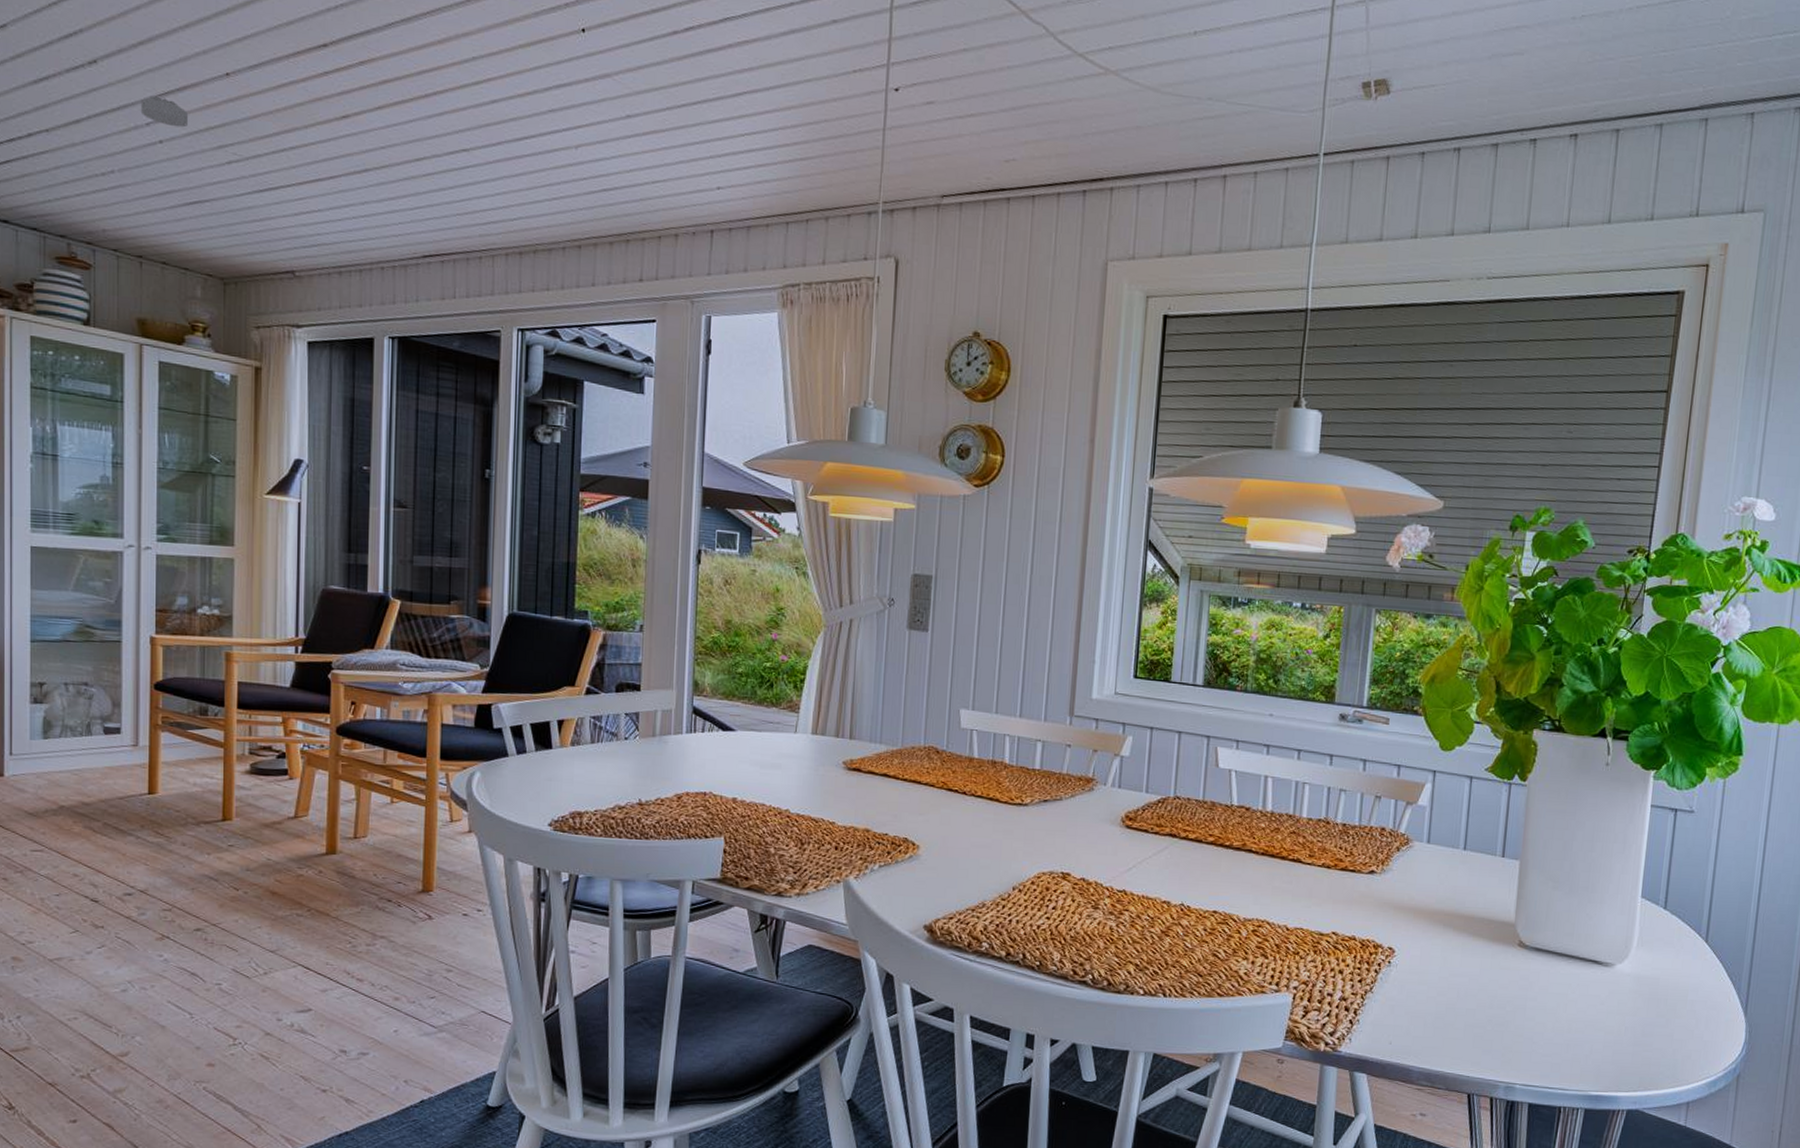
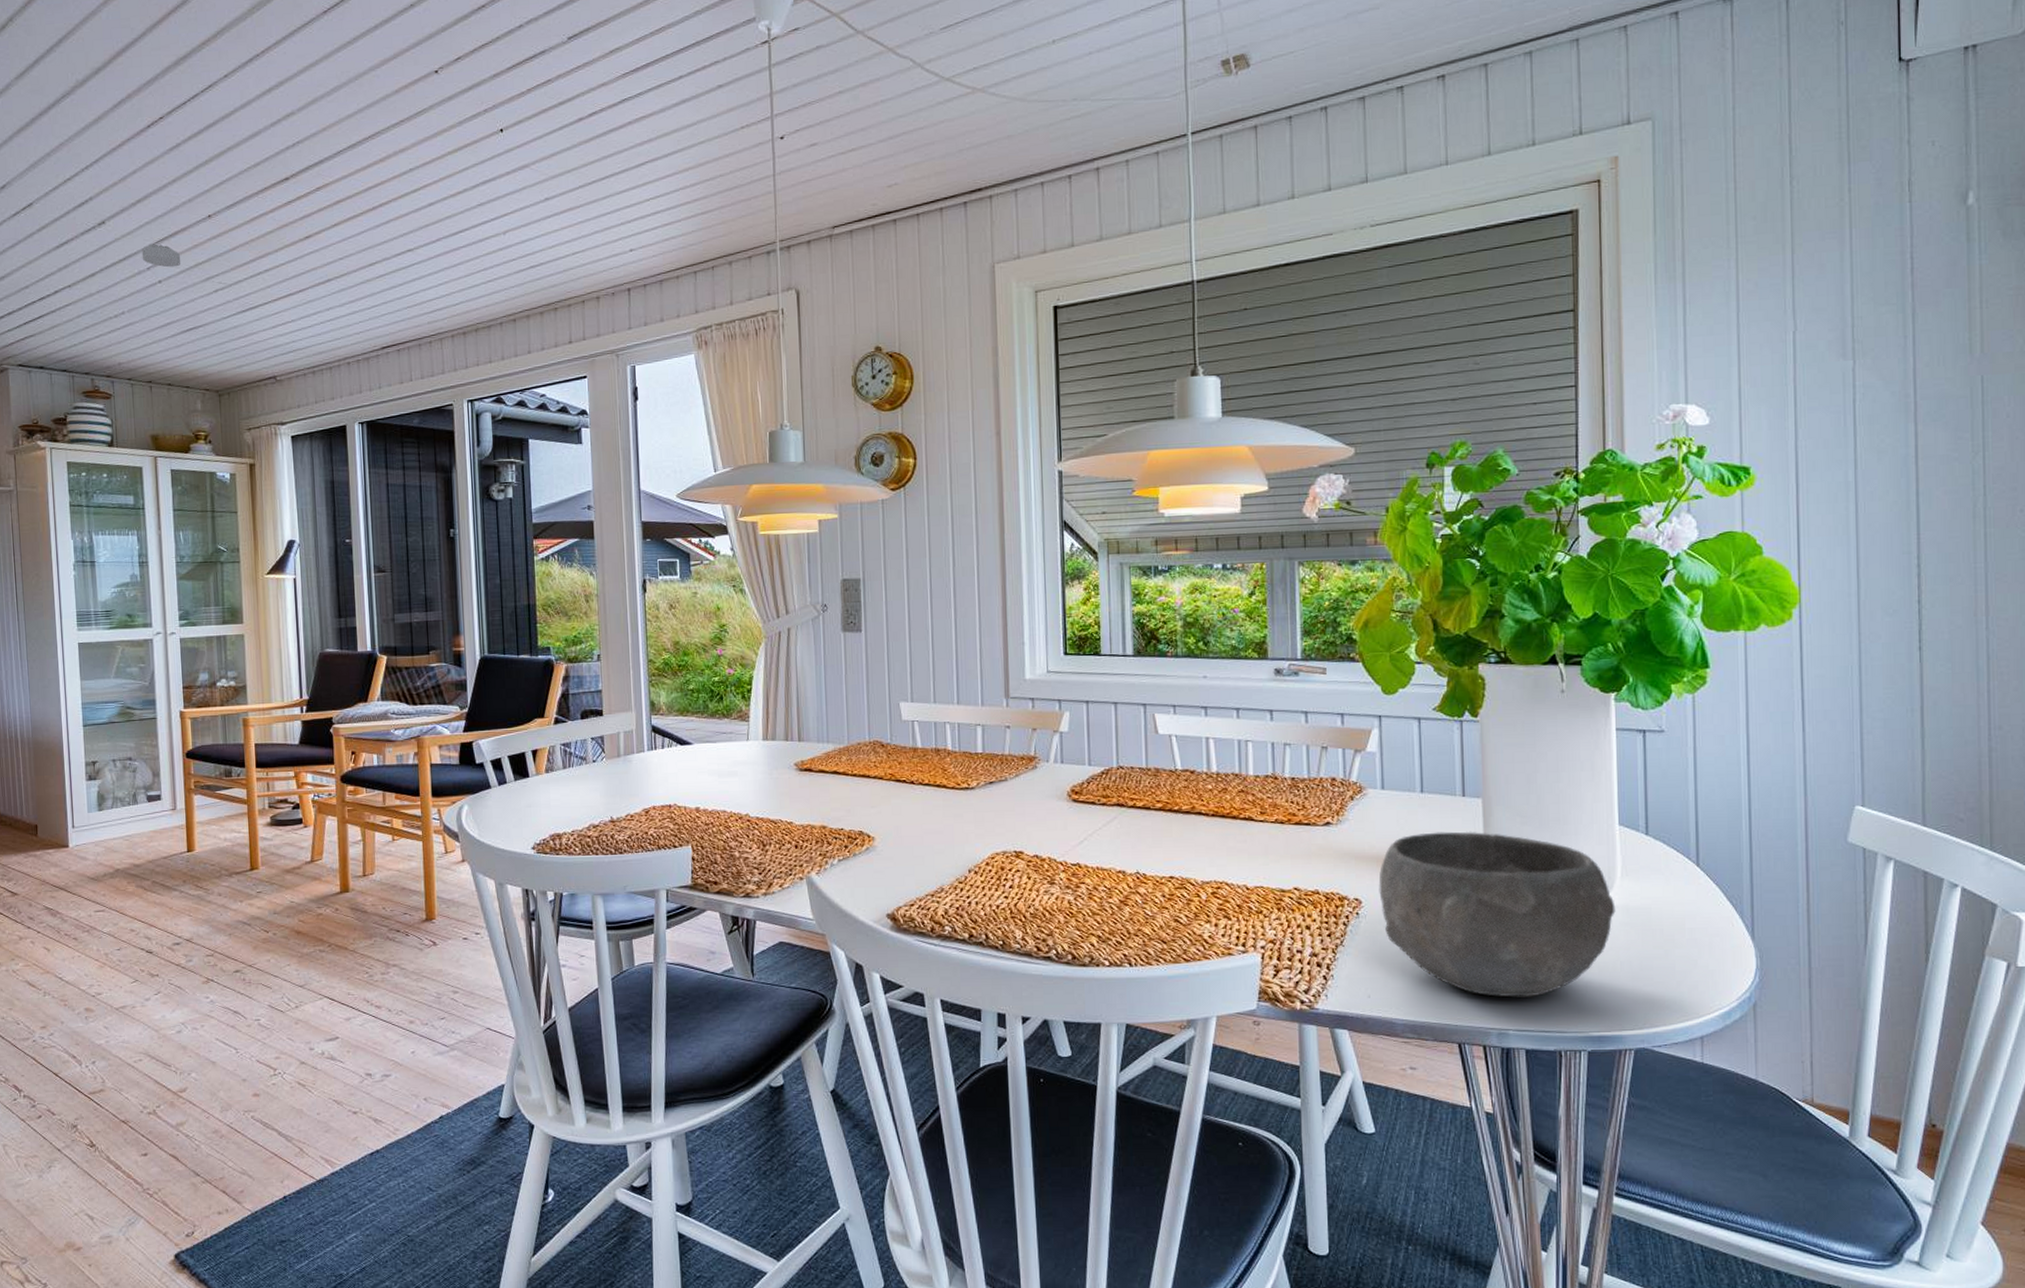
bowl: none [1412,889,1628,1055] -> present [1378,831,1616,998]

